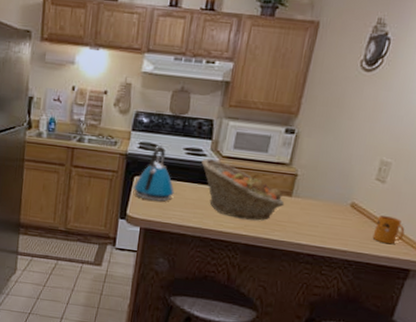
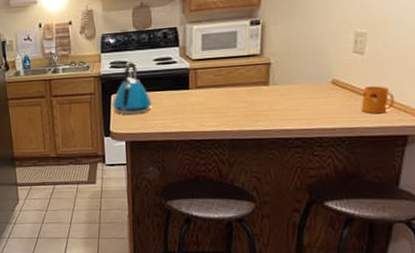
fruit basket: present [201,158,285,221] -> none [172,64,263,116]

